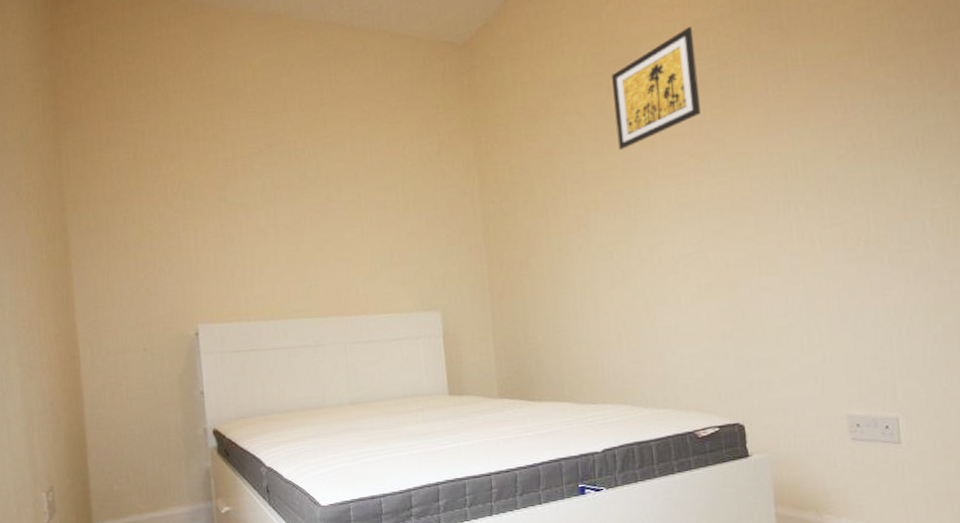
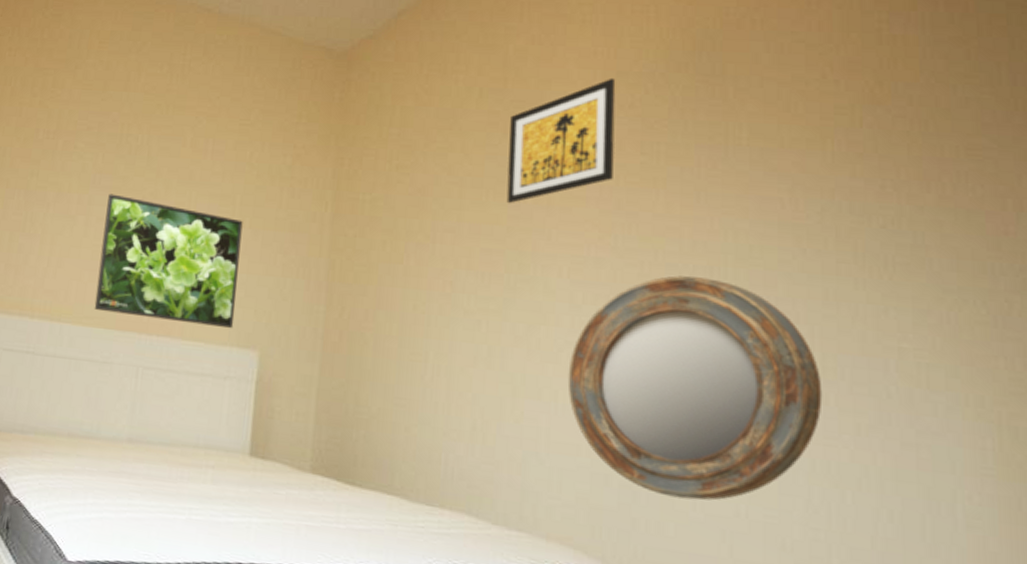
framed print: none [290,203,417,305] -> present [94,193,243,329]
home mirror: none [685,181,879,359] -> present [567,275,823,501]

